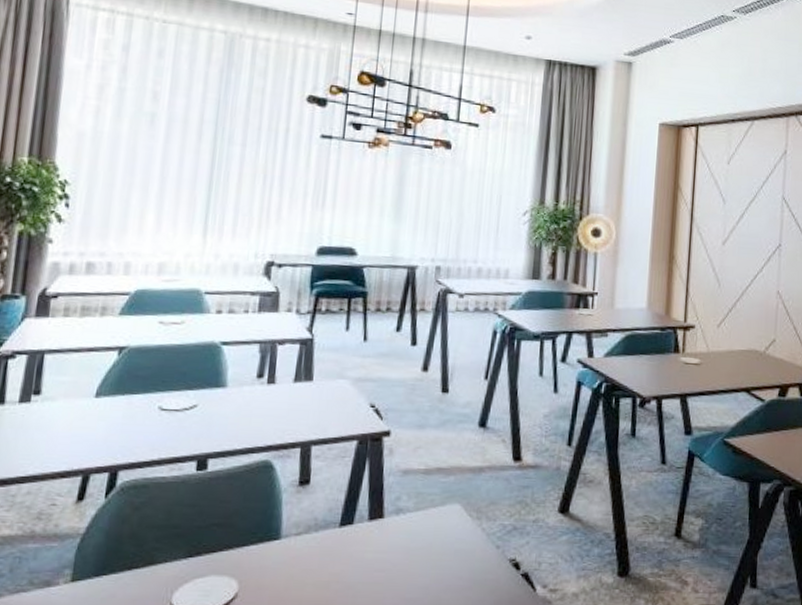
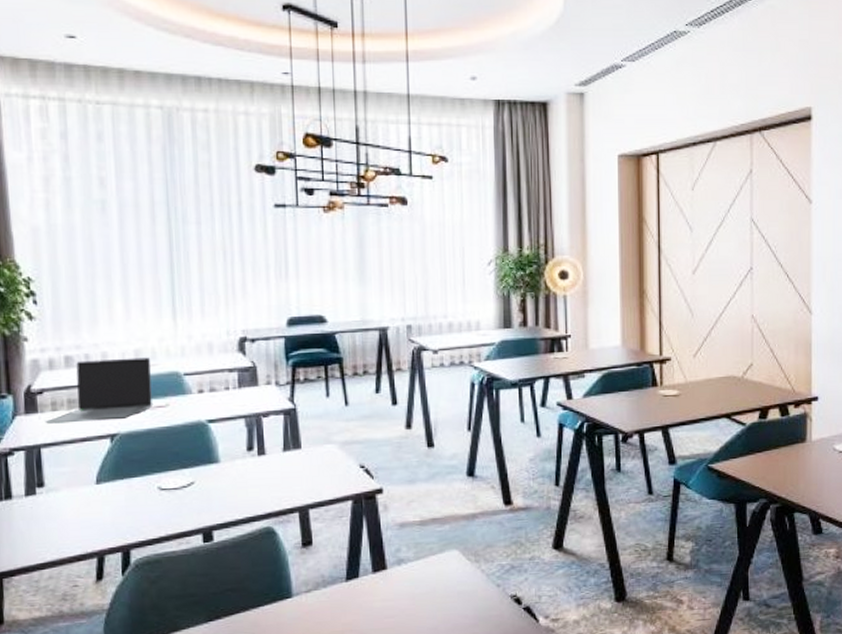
laptop: none [55,268,174,333] -> present [46,357,152,424]

